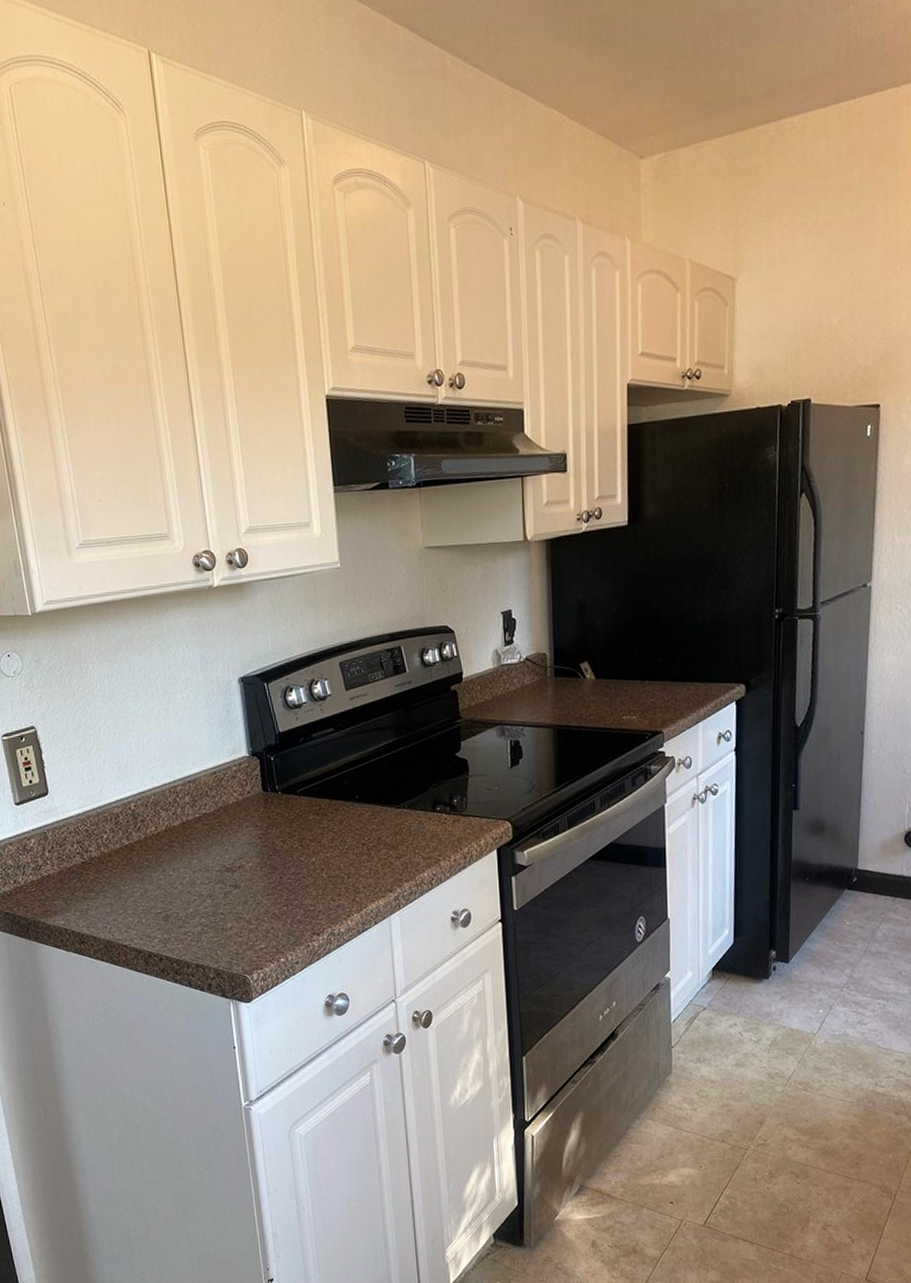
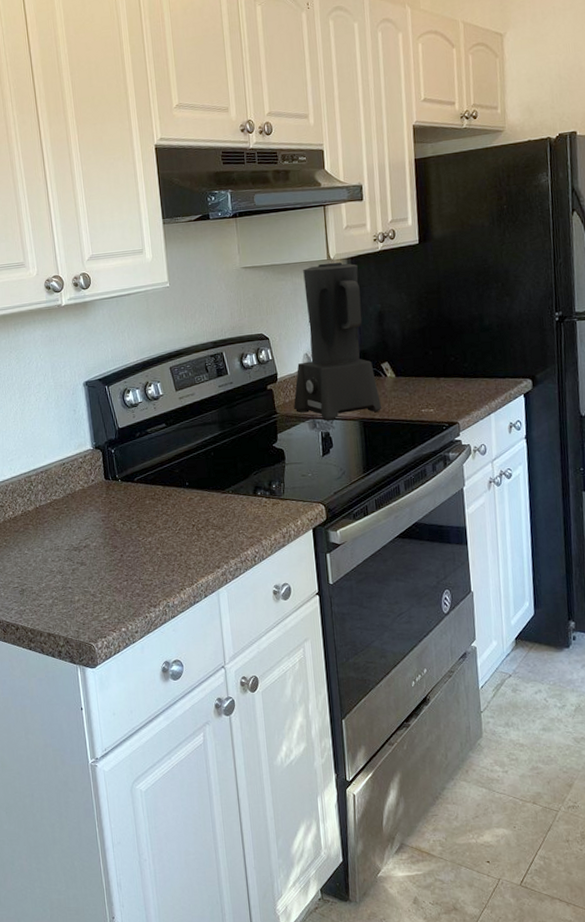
blender: none [480,543,579,727] -> present [294,261,382,421]

